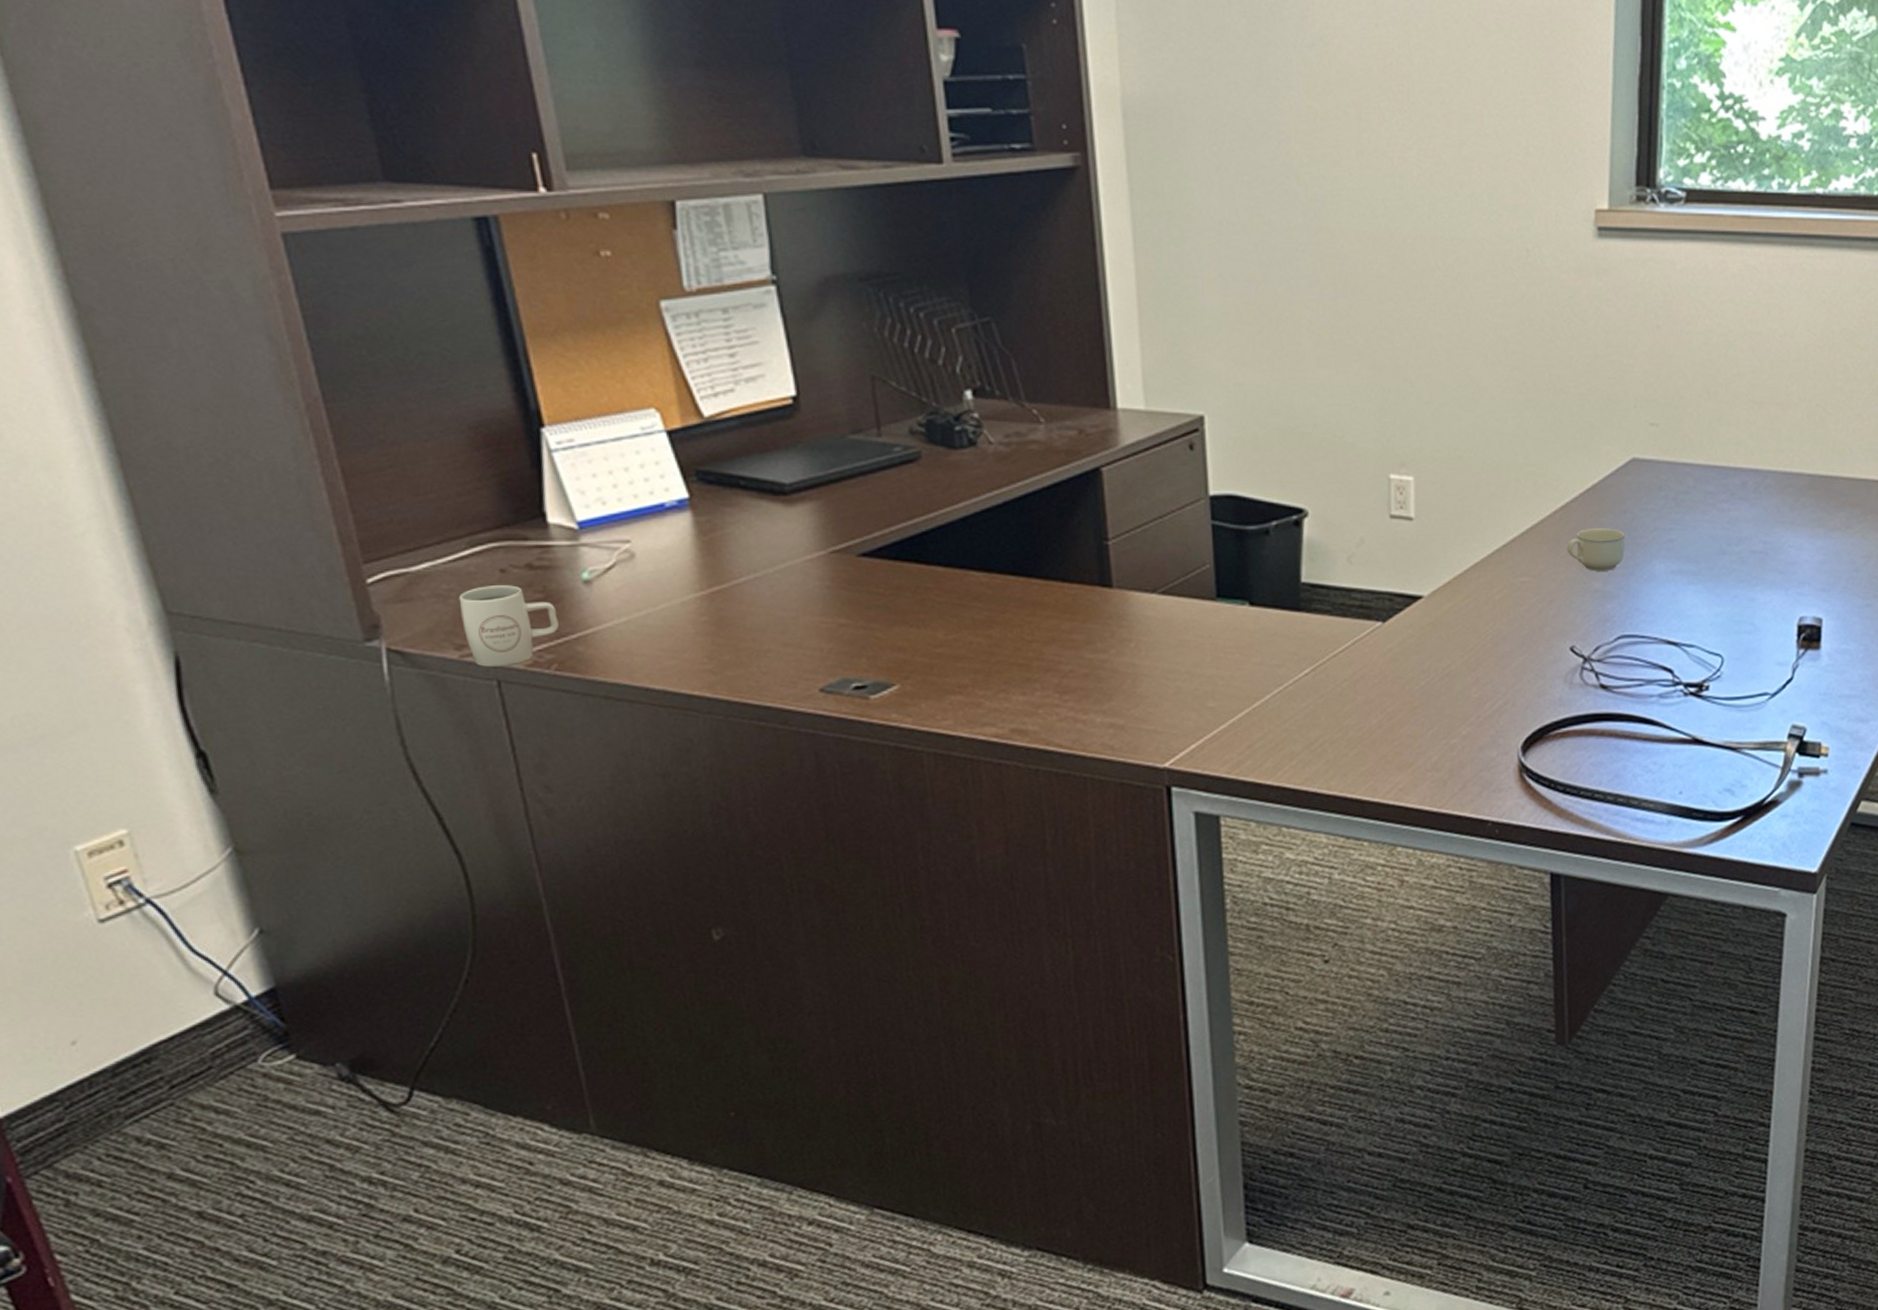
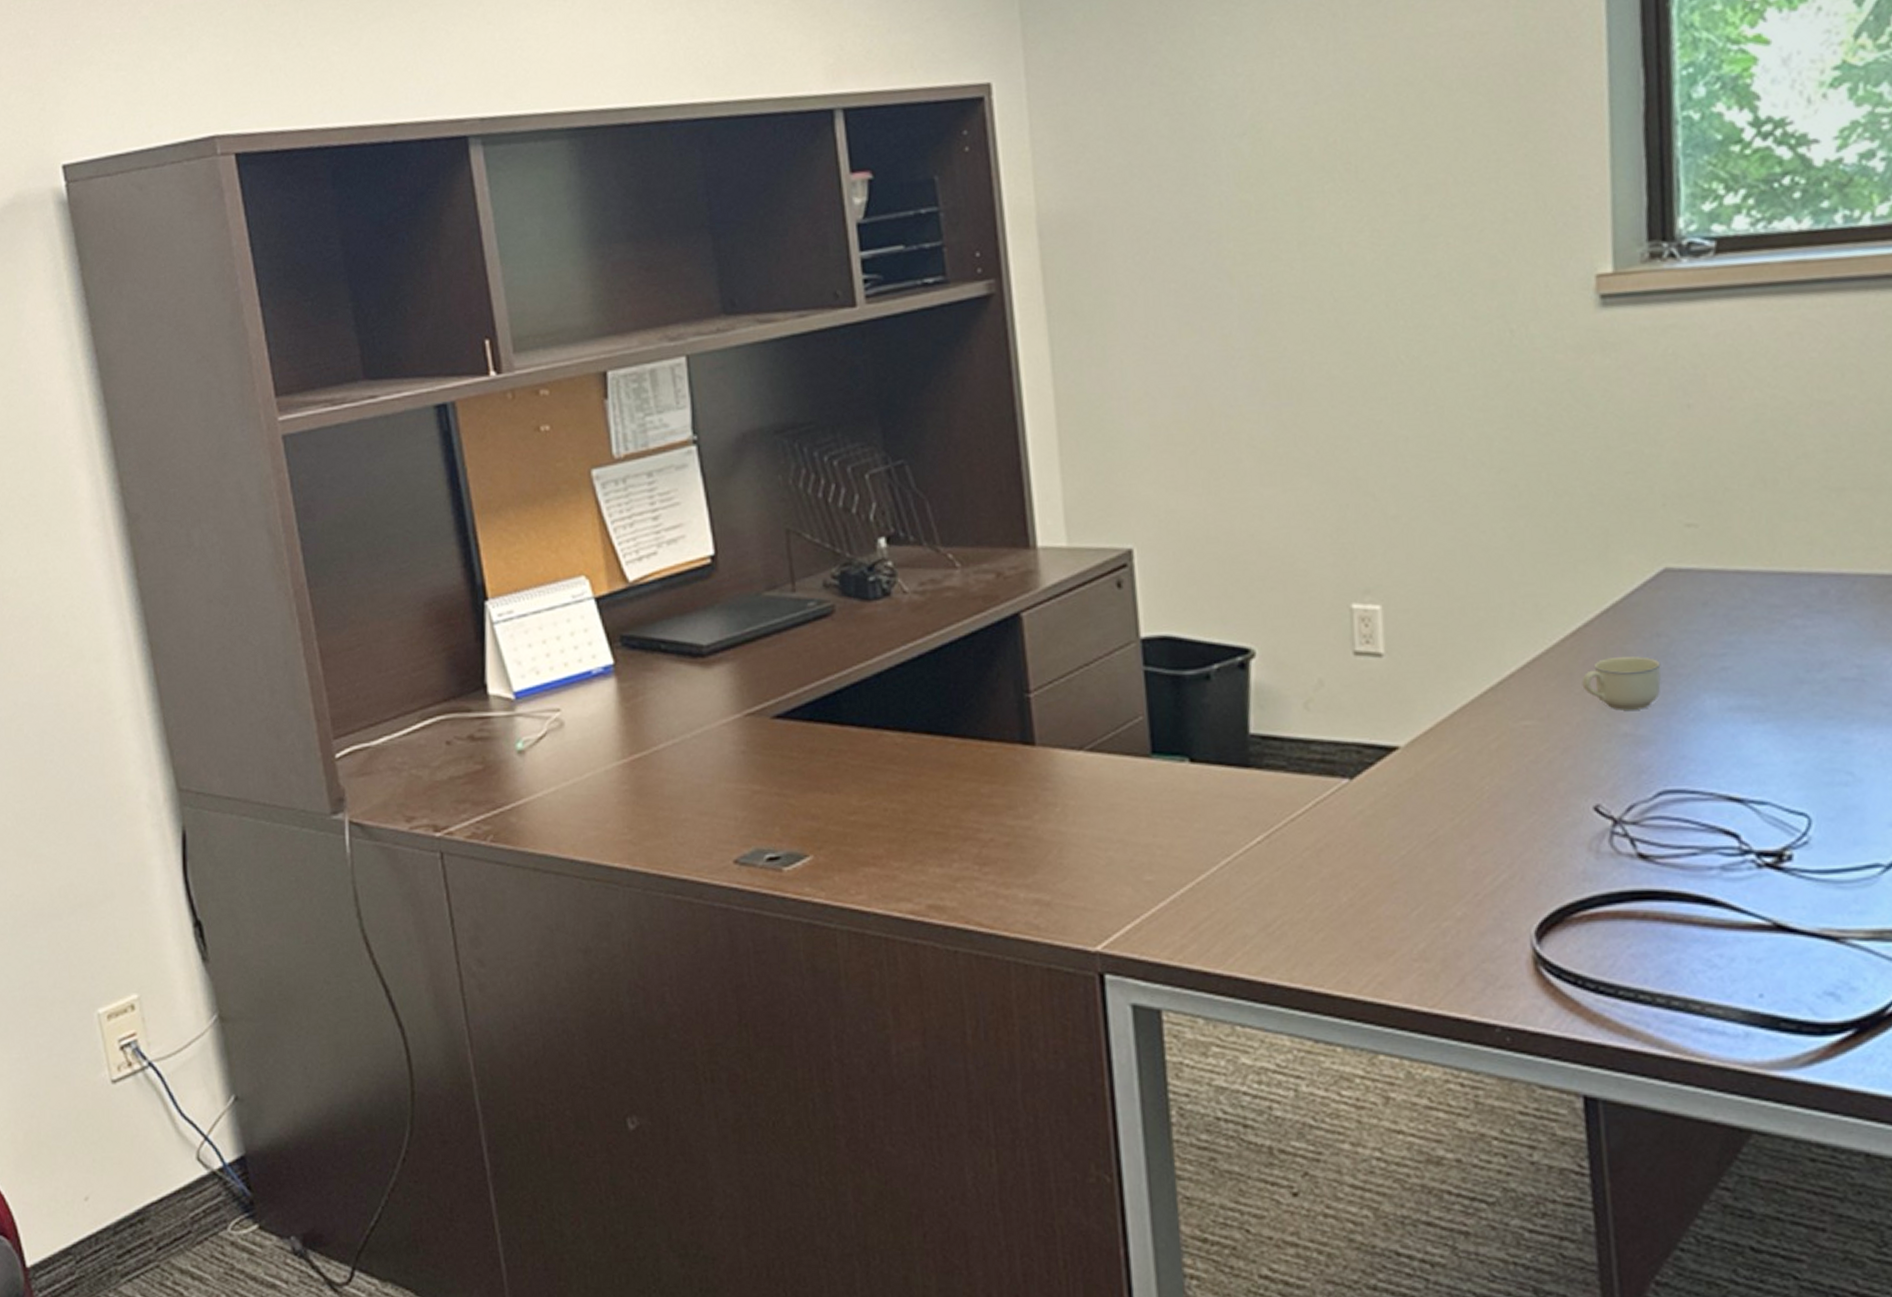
mug: present [458,585,559,668] -> none [410,757,495,840]

